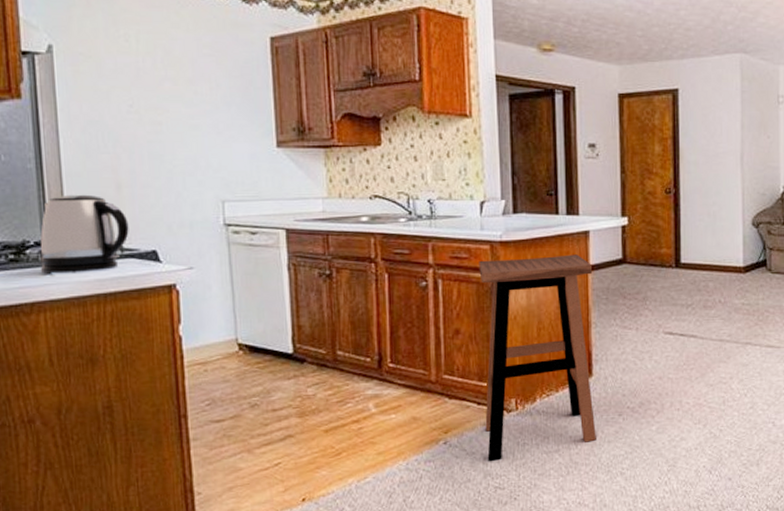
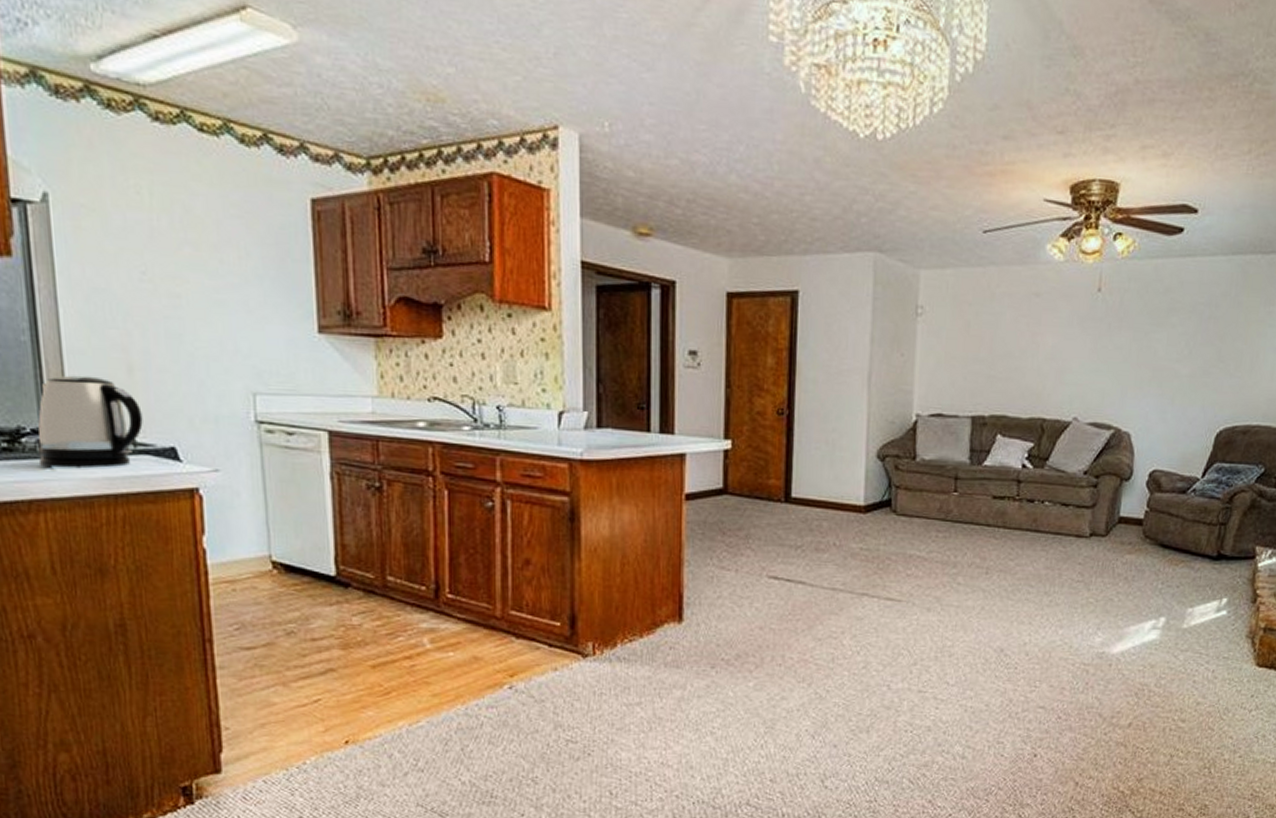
bar stool: present [479,254,596,461] -> none [555,480,687,711]

